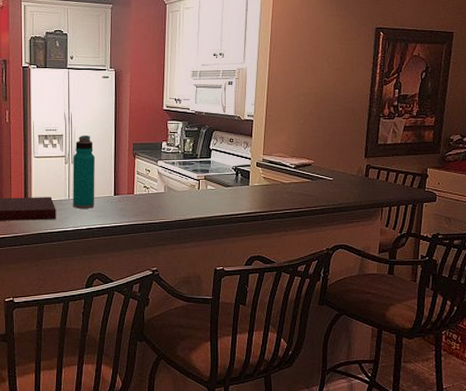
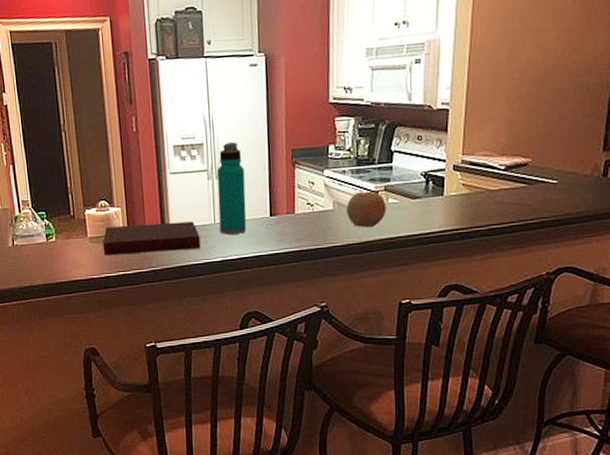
fruit: none [174,179,206,208] -> present [346,191,387,228]

